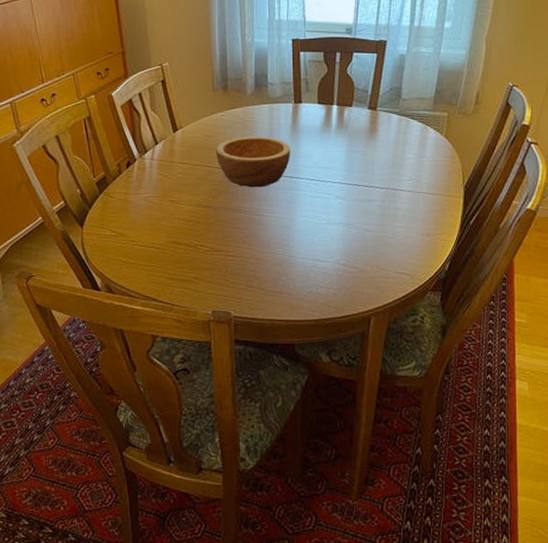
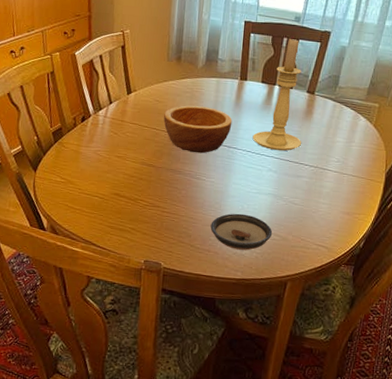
saucer: none [280,248,349,288] -> present [210,213,273,251]
candle holder: none [315,50,369,176] -> present [252,37,302,151]

